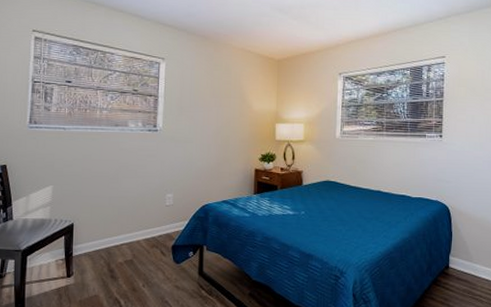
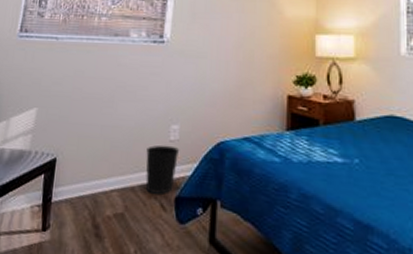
wastebasket: none [147,209,174,244] -> present [145,145,180,194]

